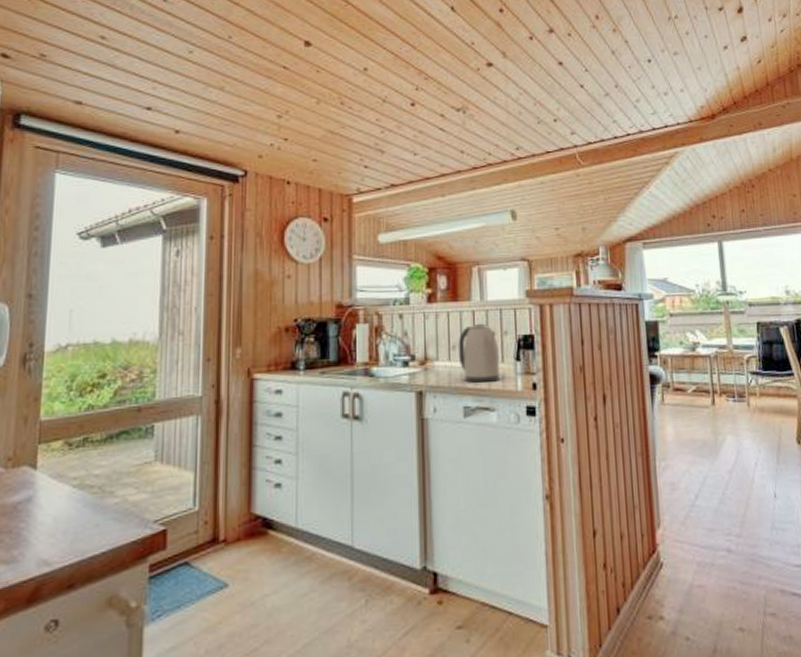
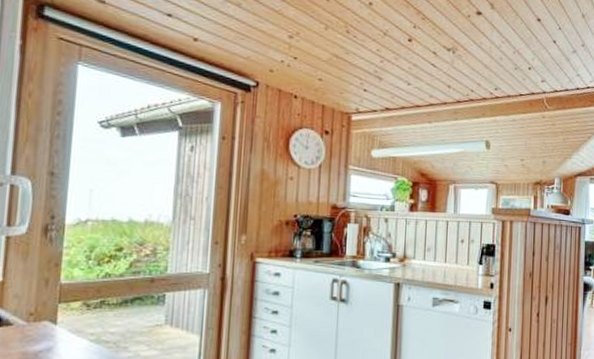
kettle: present [458,323,501,383] -> none [432,231,466,280]

